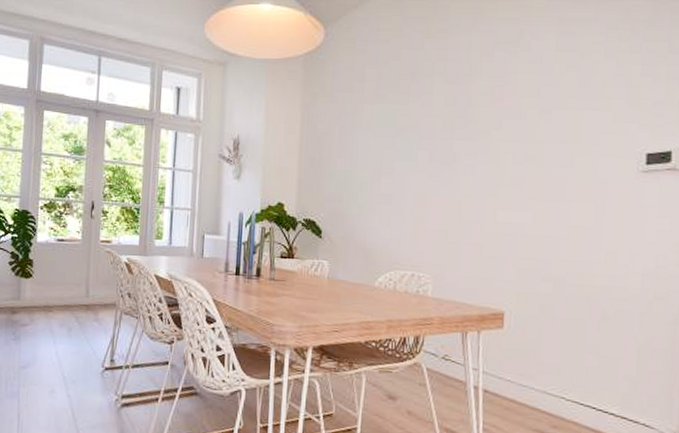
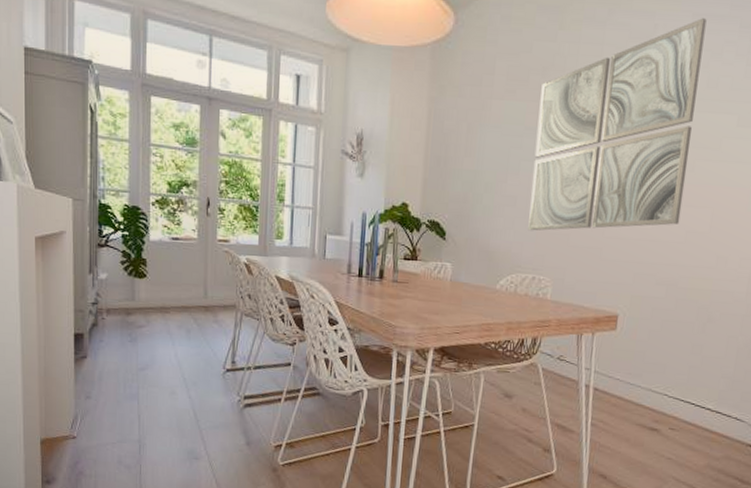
wall art: none [405,22,572,228] -> present [528,18,707,231]

